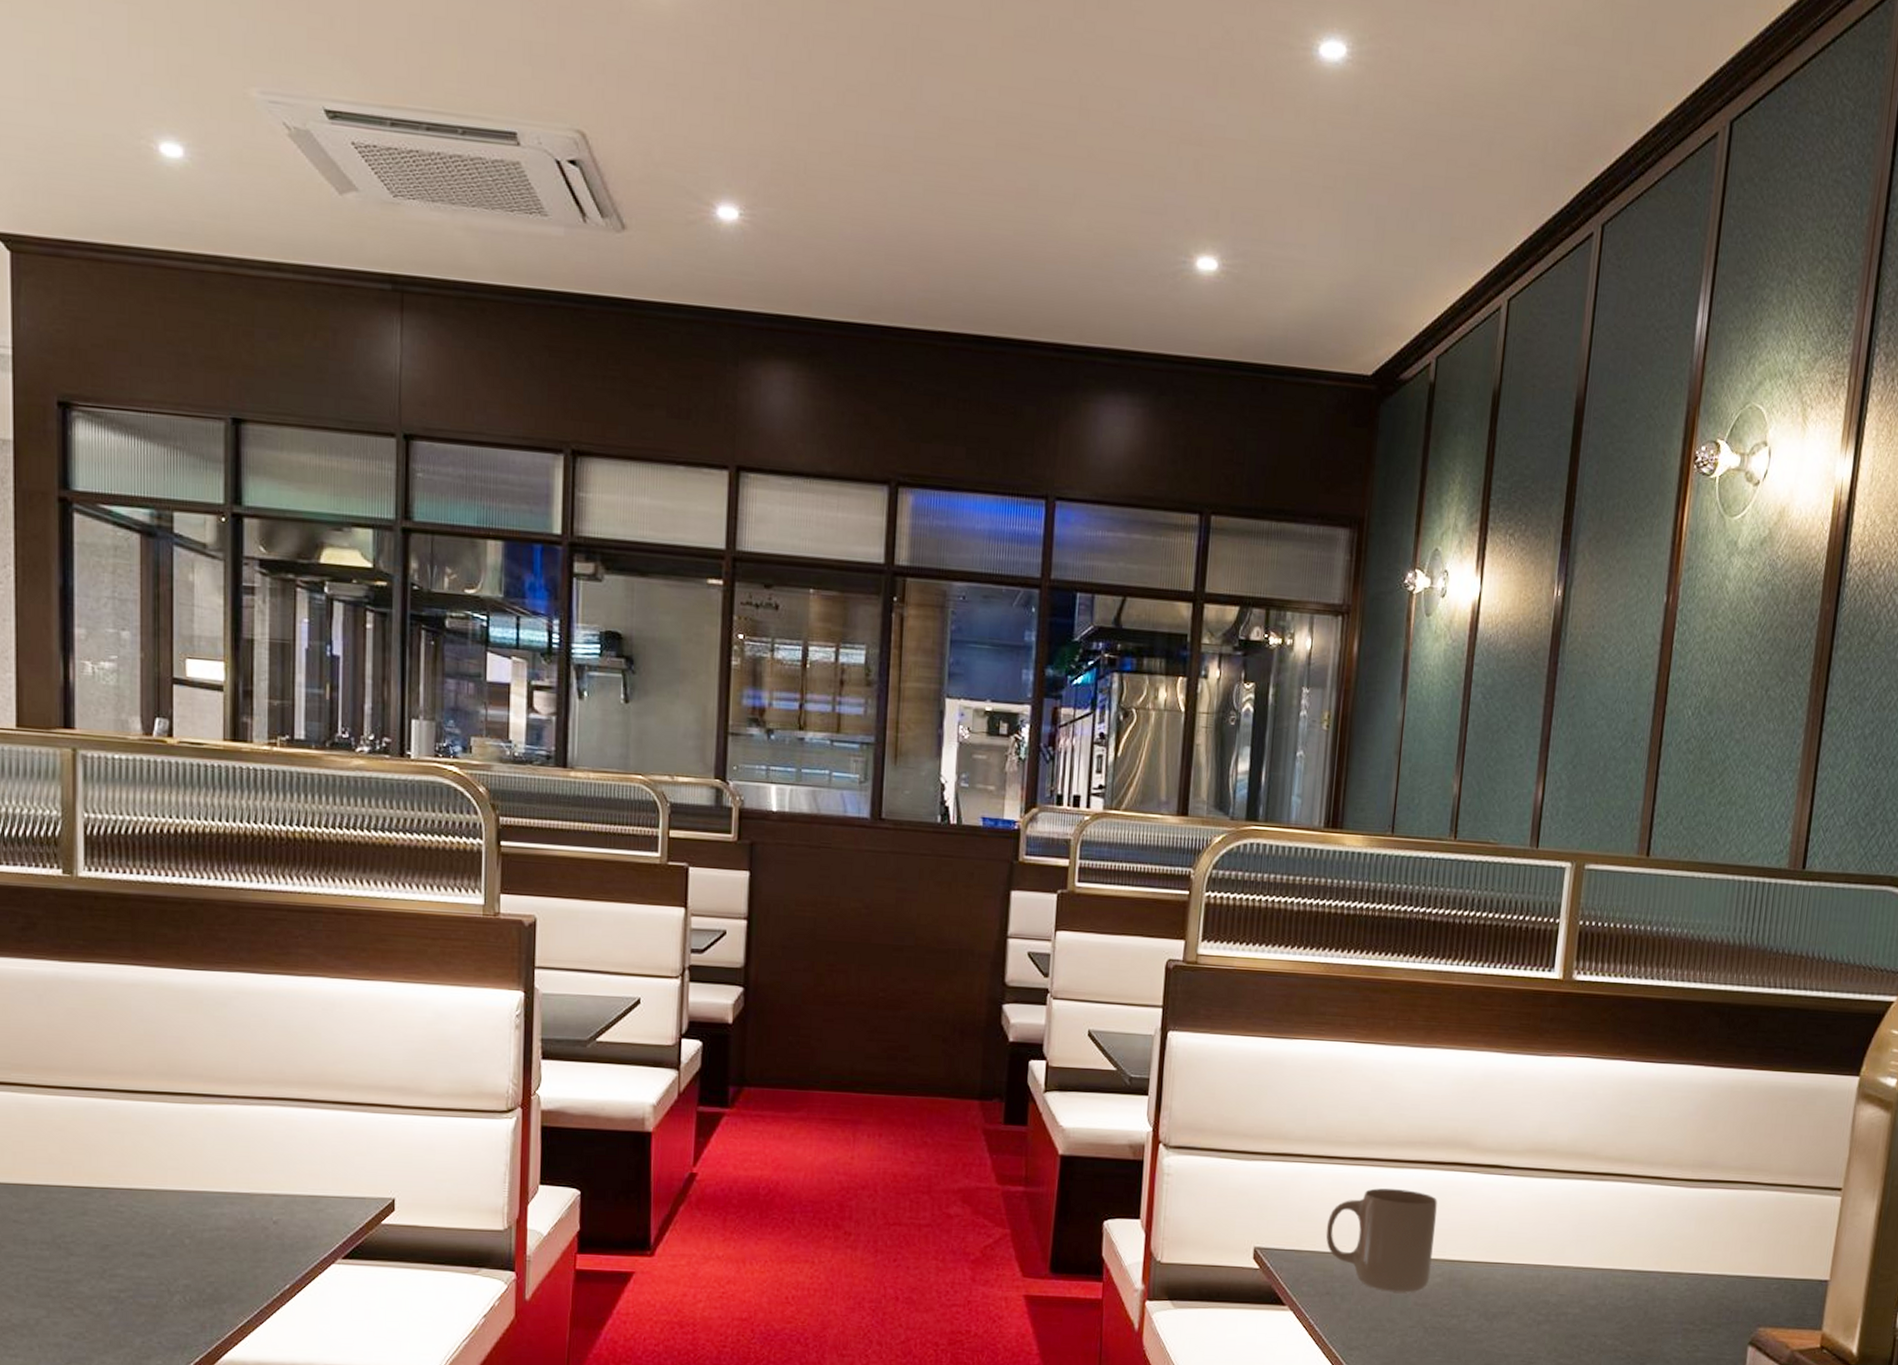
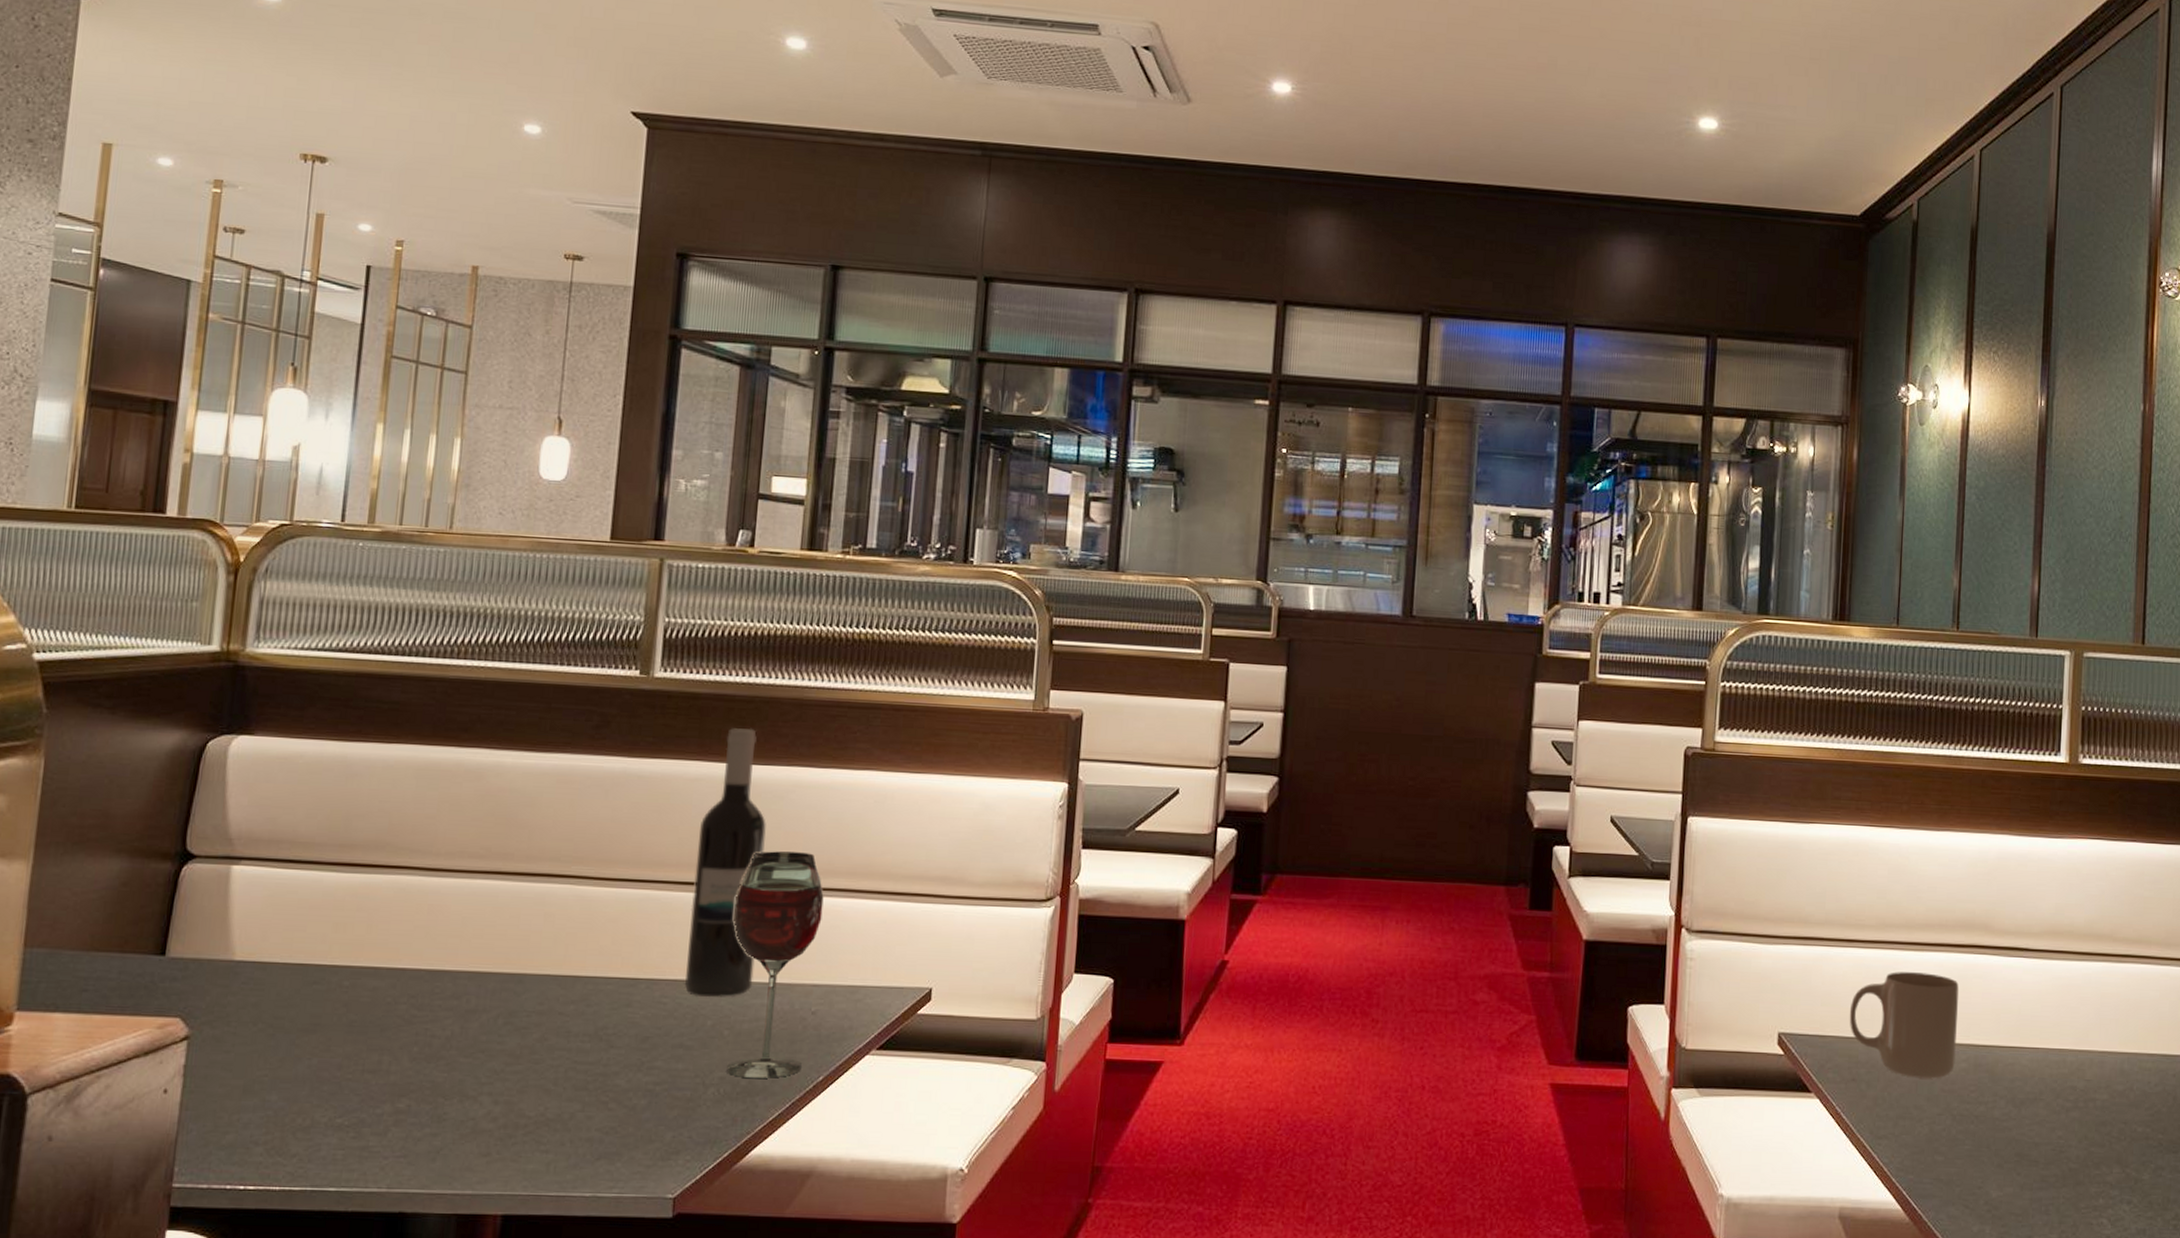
wine bottle: none [139,931,212,1207] -> present [684,728,767,998]
wineglass: none [185,1059,277,1286] -> present [727,851,824,1078]

